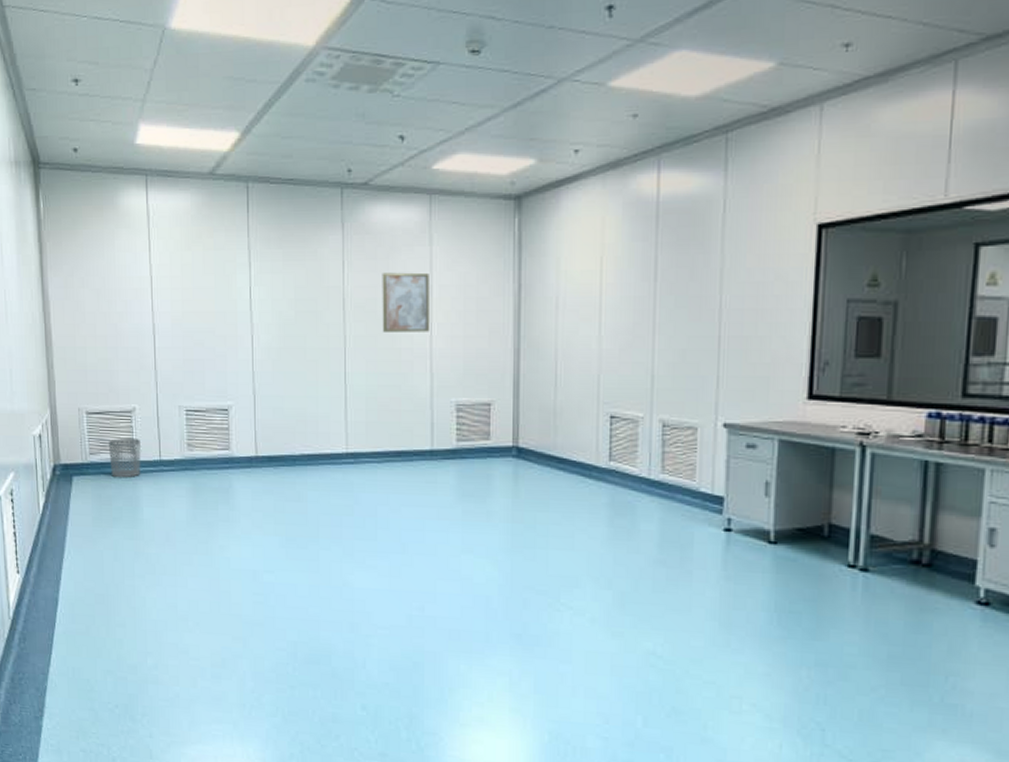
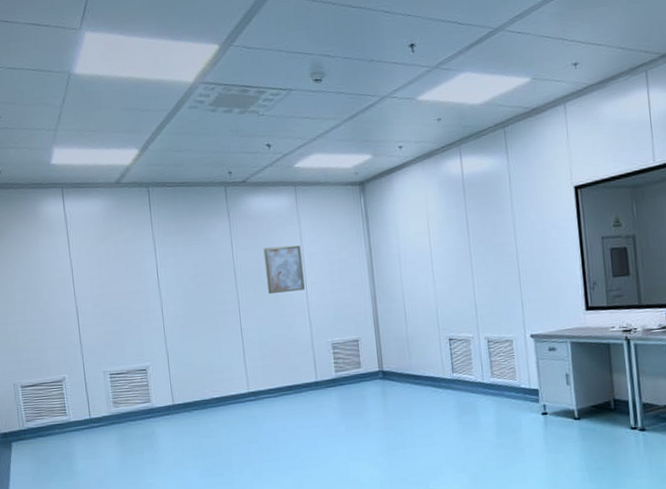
waste bin: present [108,438,141,478] -> none [42,403,74,439]

